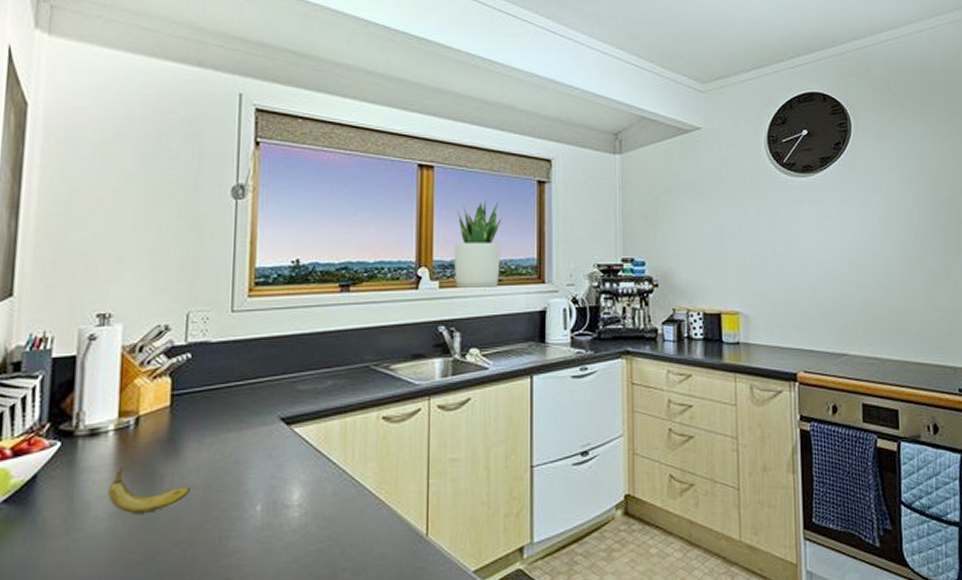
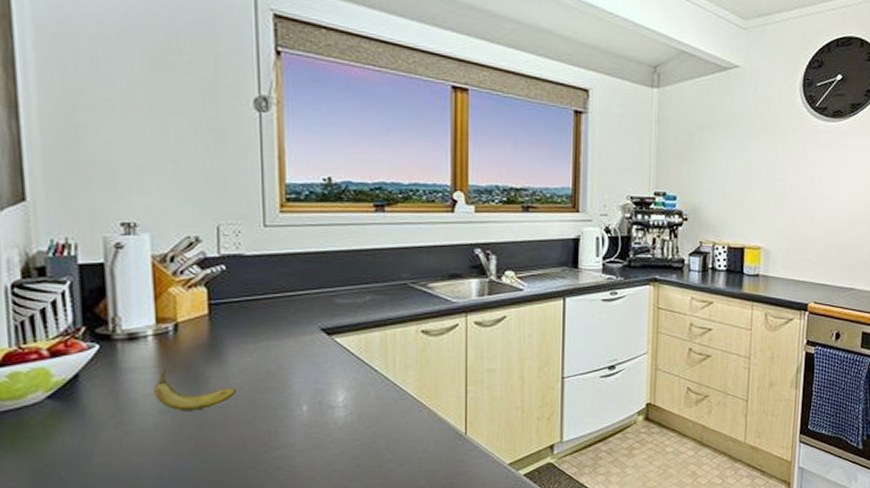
planter: present [454,200,502,289] -> none [490,127,538,215]

